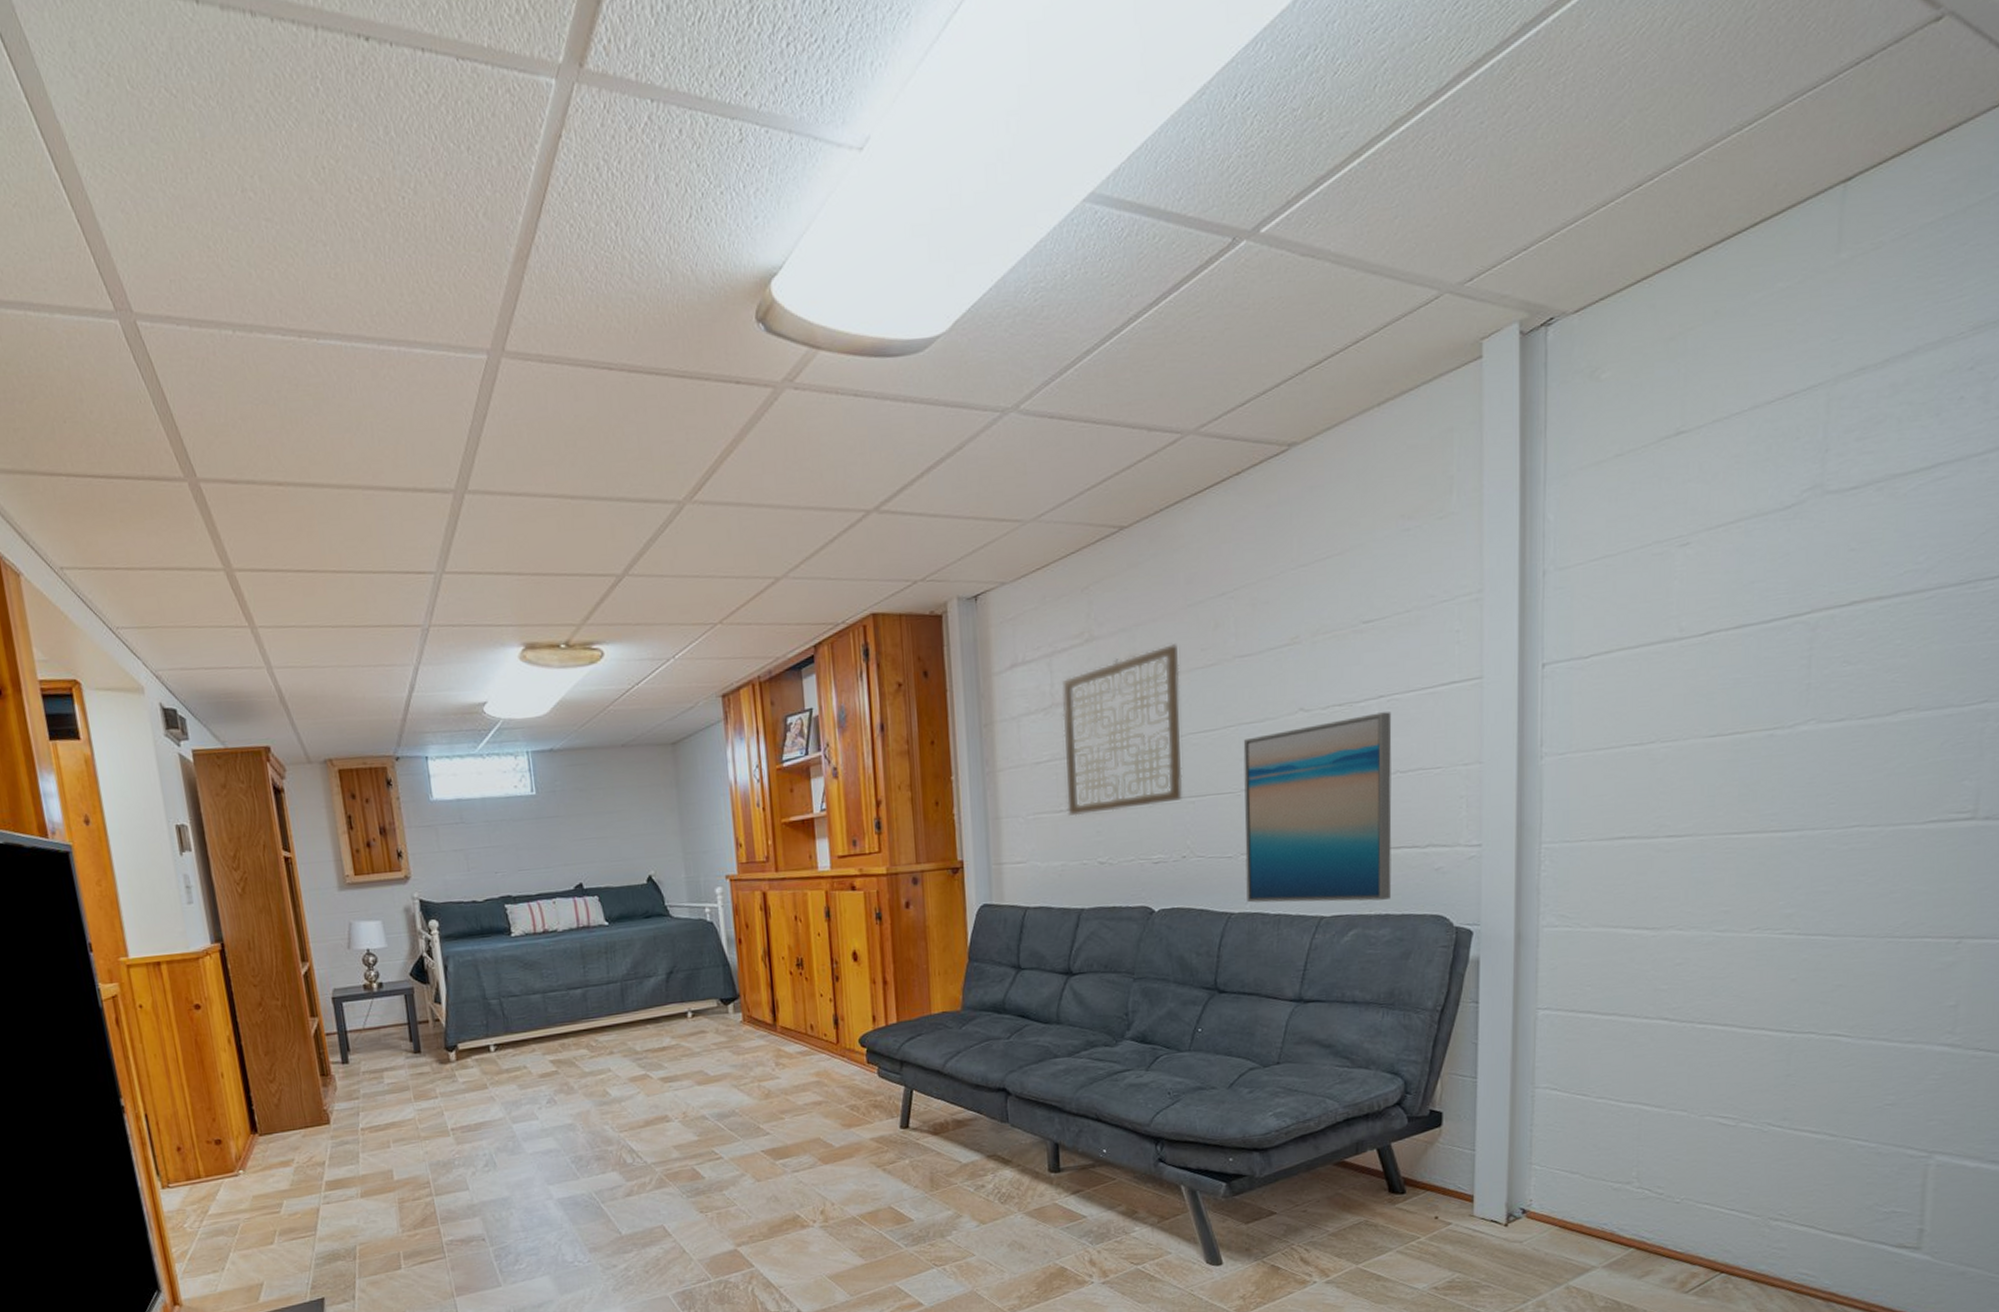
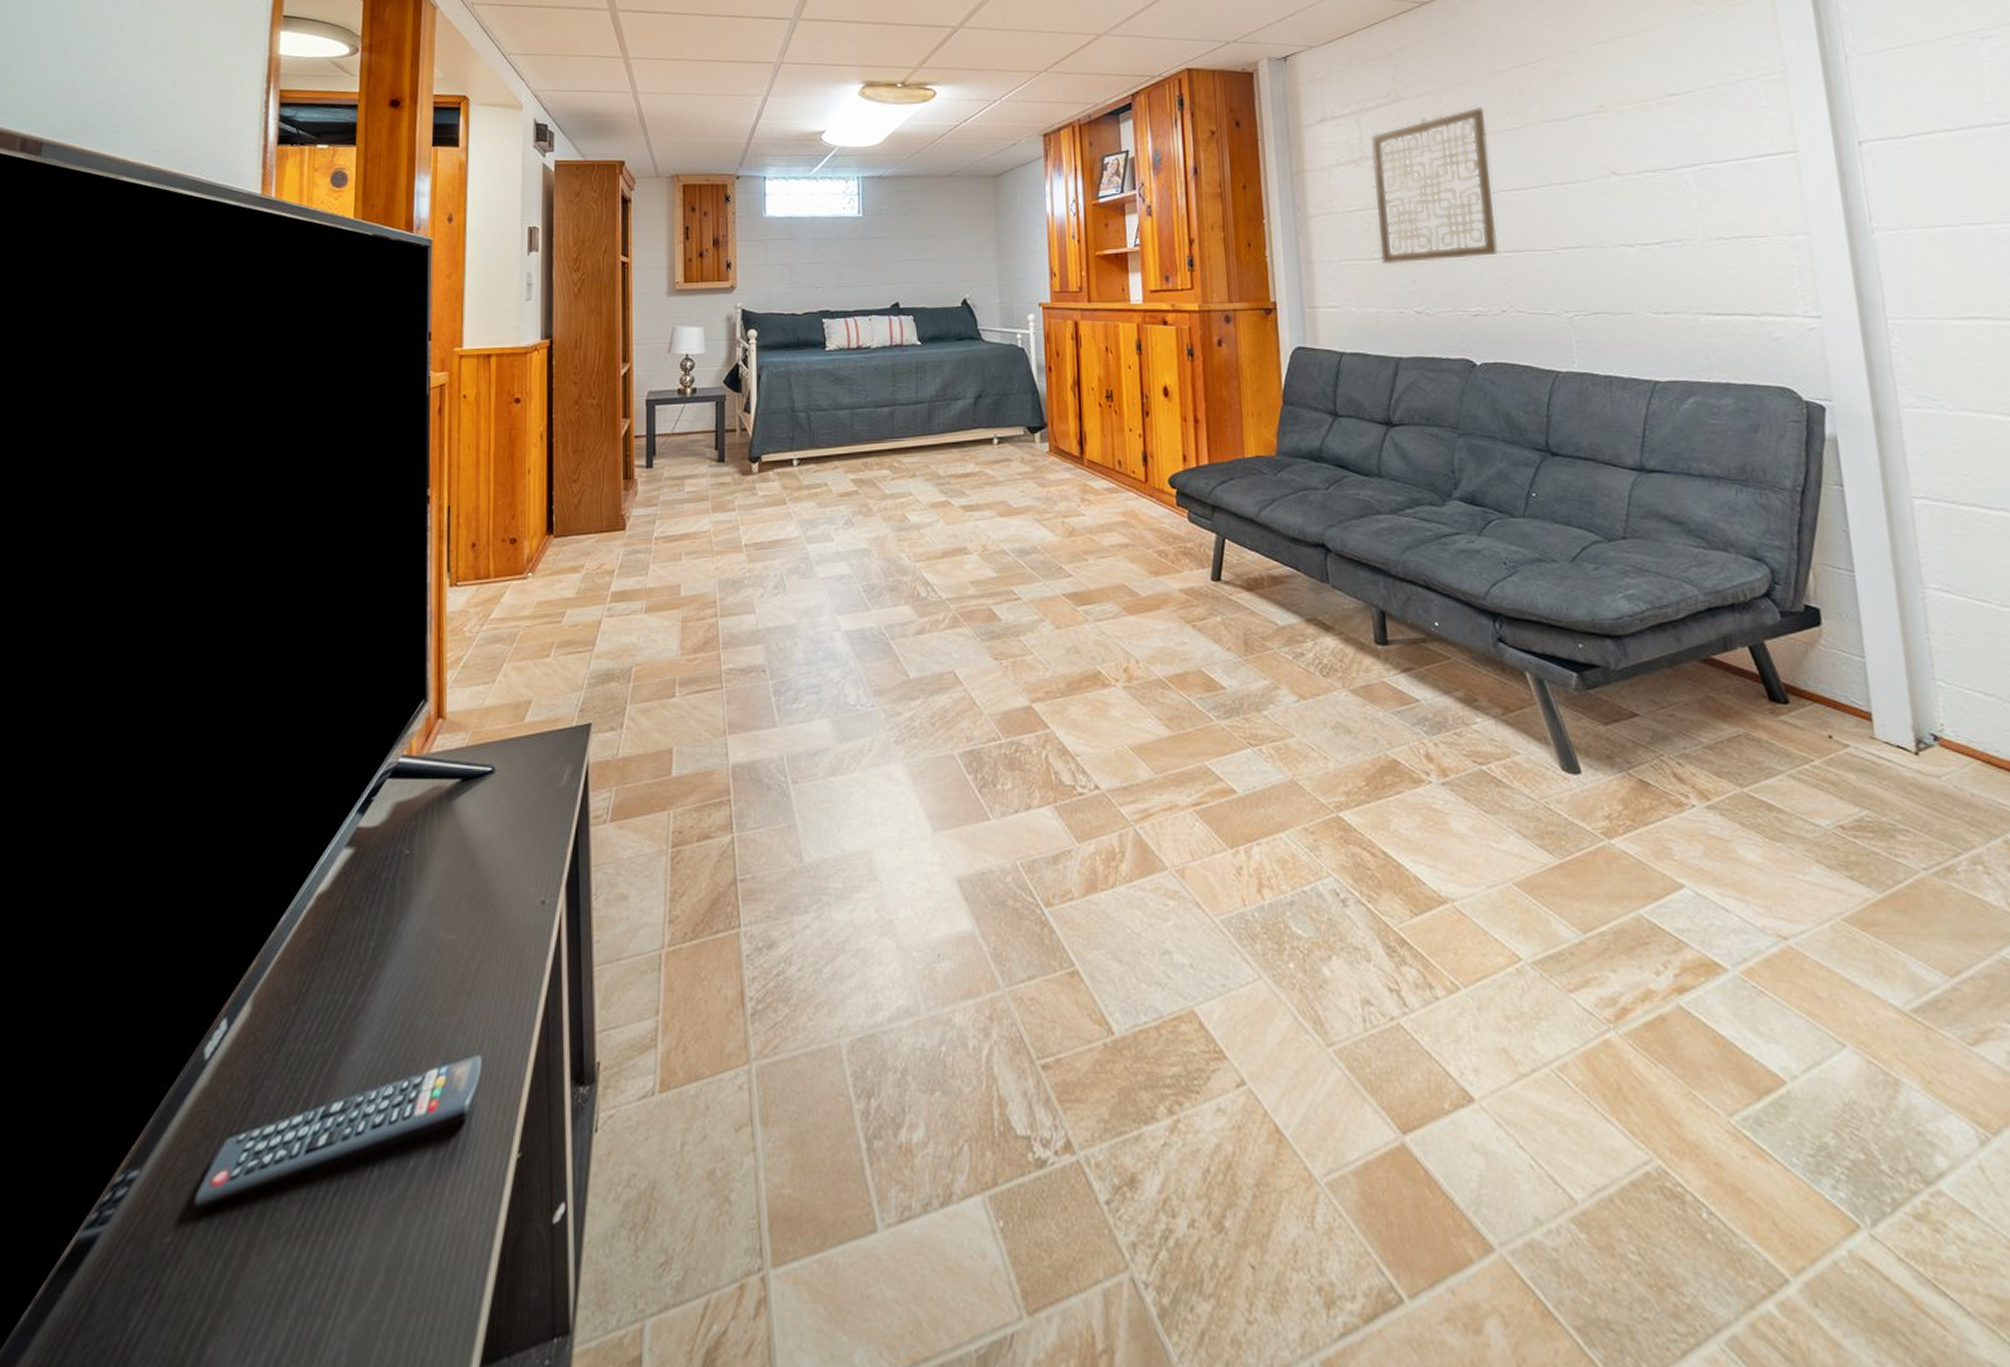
wall art: present [1243,711,1392,903] -> none [1556,180,1730,368]

